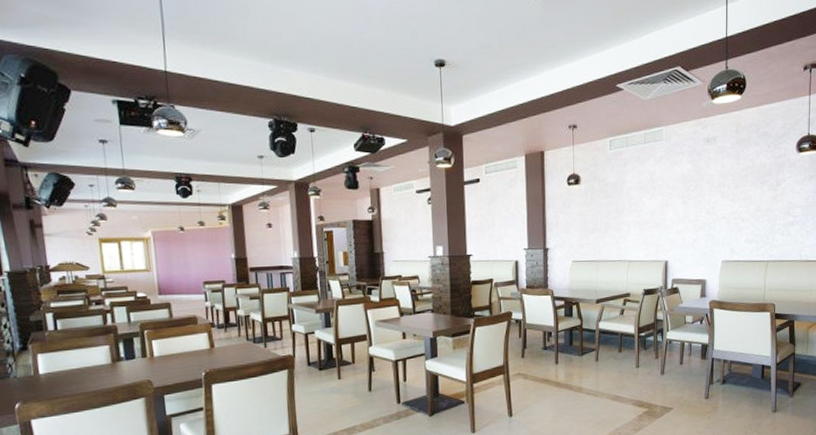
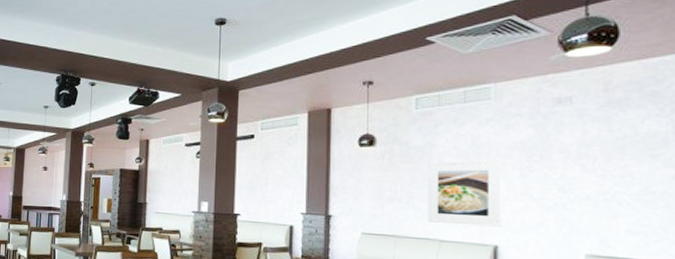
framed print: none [620,191,670,247] -> present [428,160,501,227]

